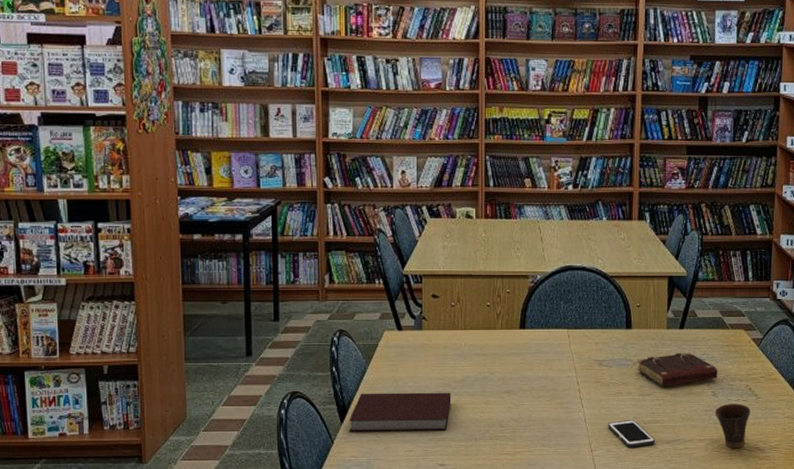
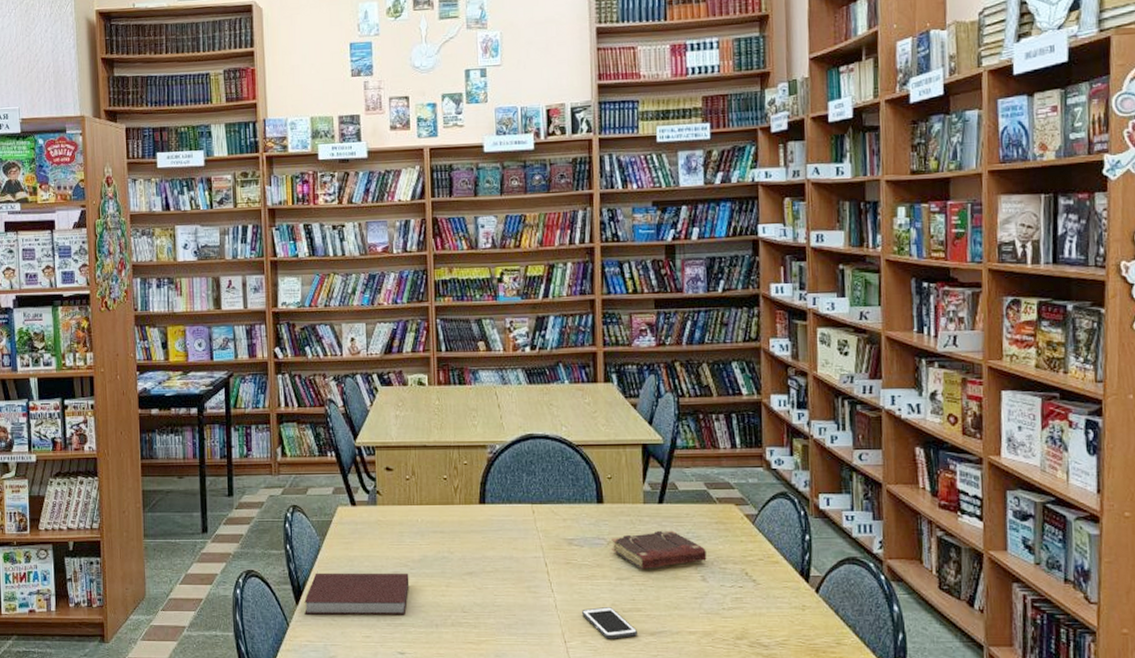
cup: present [715,404,751,448] -> none [706,590,749,643]

